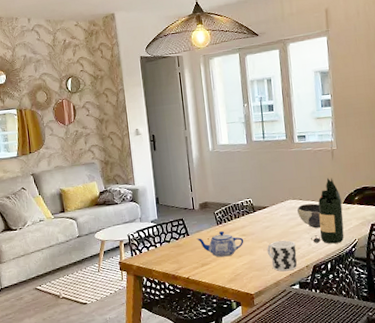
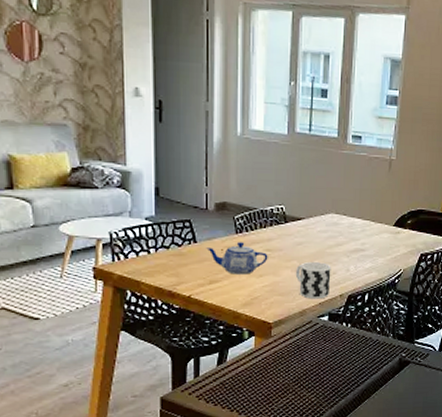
bowl: present [297,203,321,228] -> none [339,220,367,252]
bottle: present [310,178,345,244] -> none [349,193,392,272]

